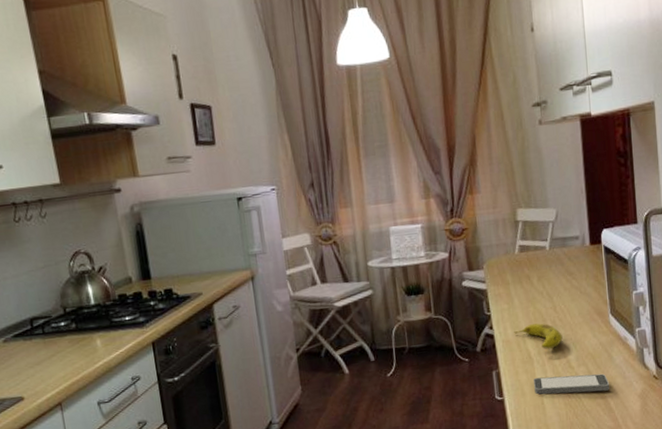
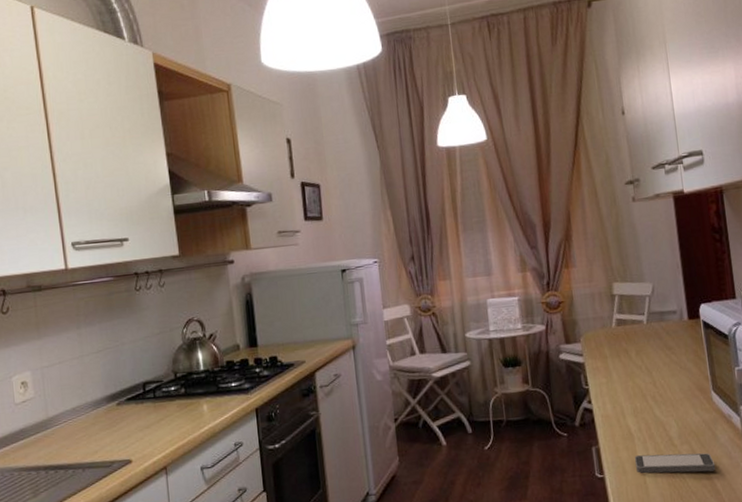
fruit: present [514,323,563,349] -> none [613,398,664,426]

